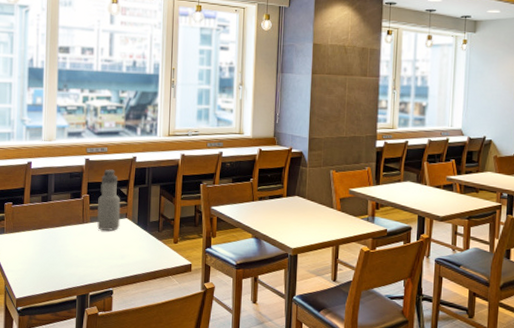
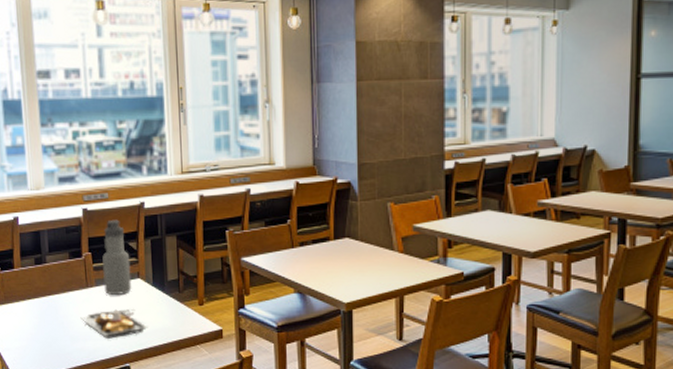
plate: none [75,242,131,267] -> present [80,309,148,339]

